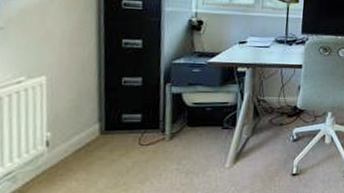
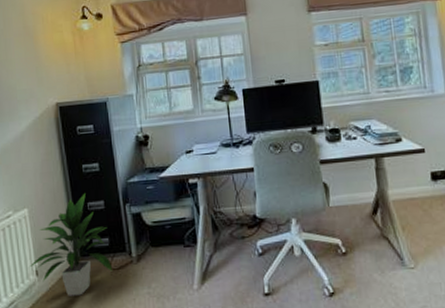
indoor plant: none [40,68,142,169] -> present [30,193,113,296]

